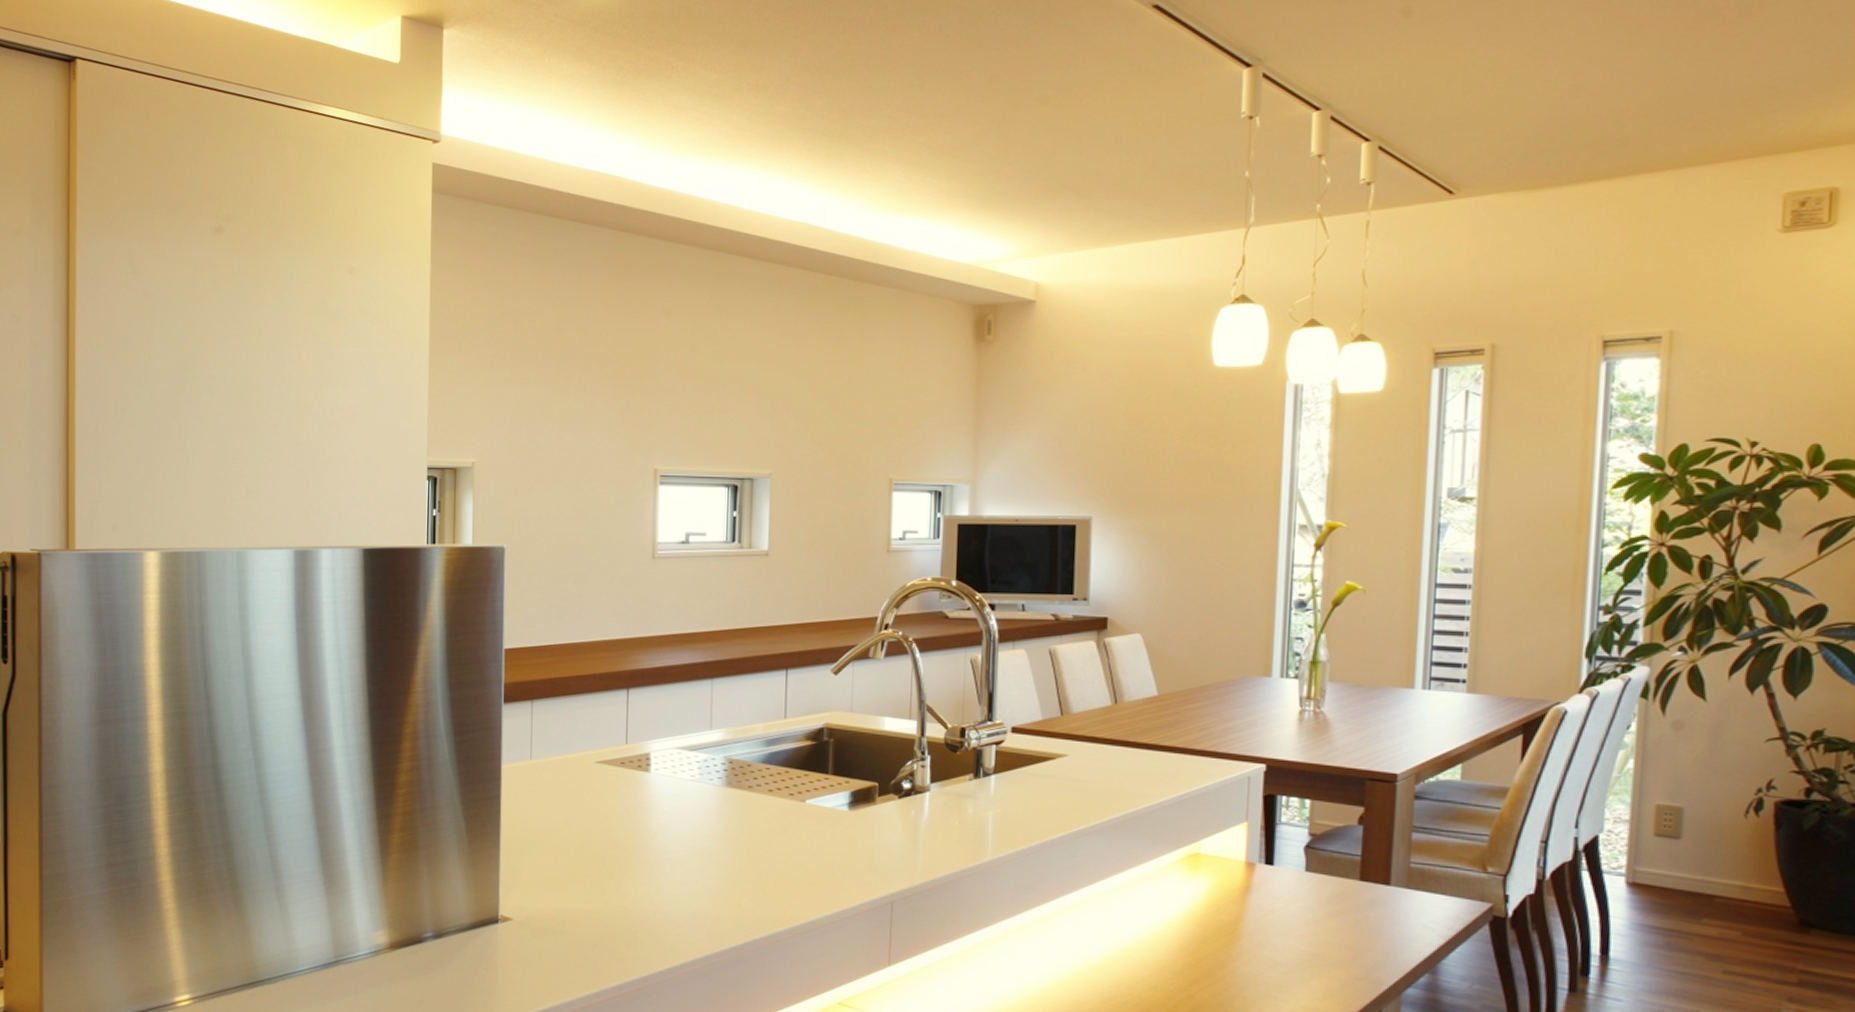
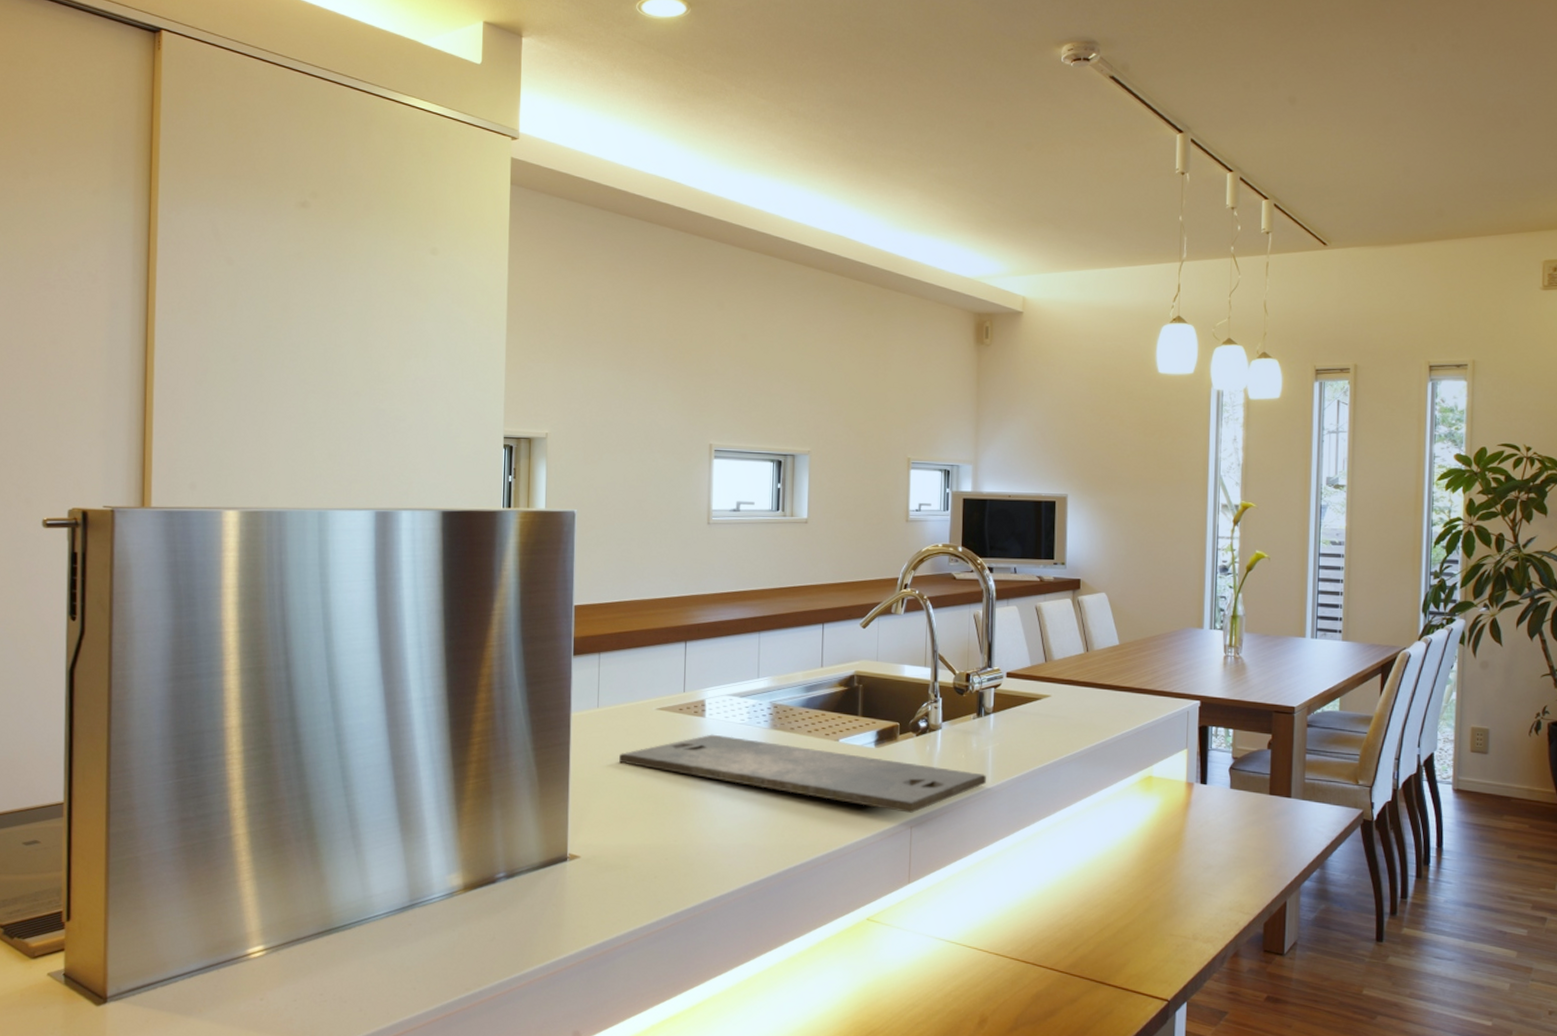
cutting board: none [554,791,985,886] -> present [619,734,986,813]

